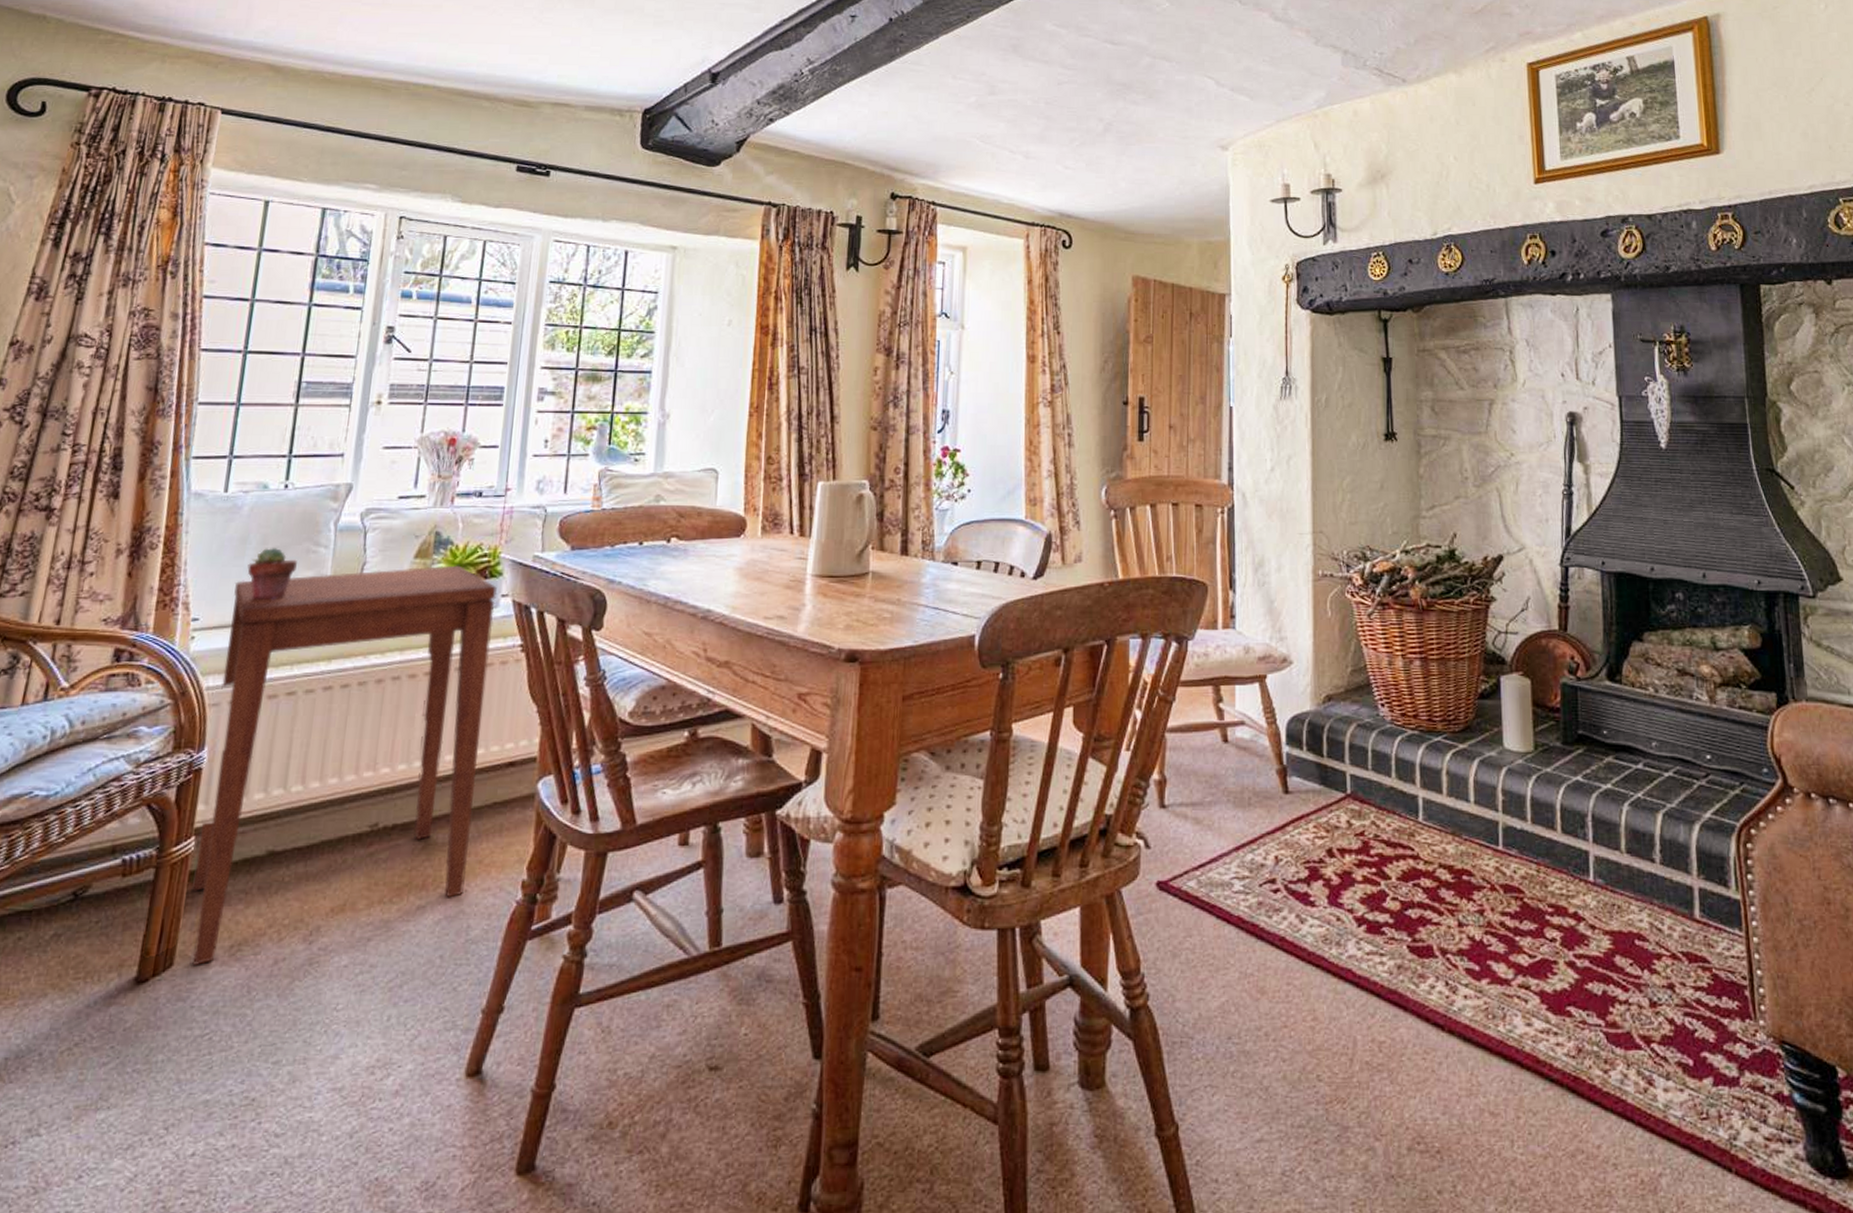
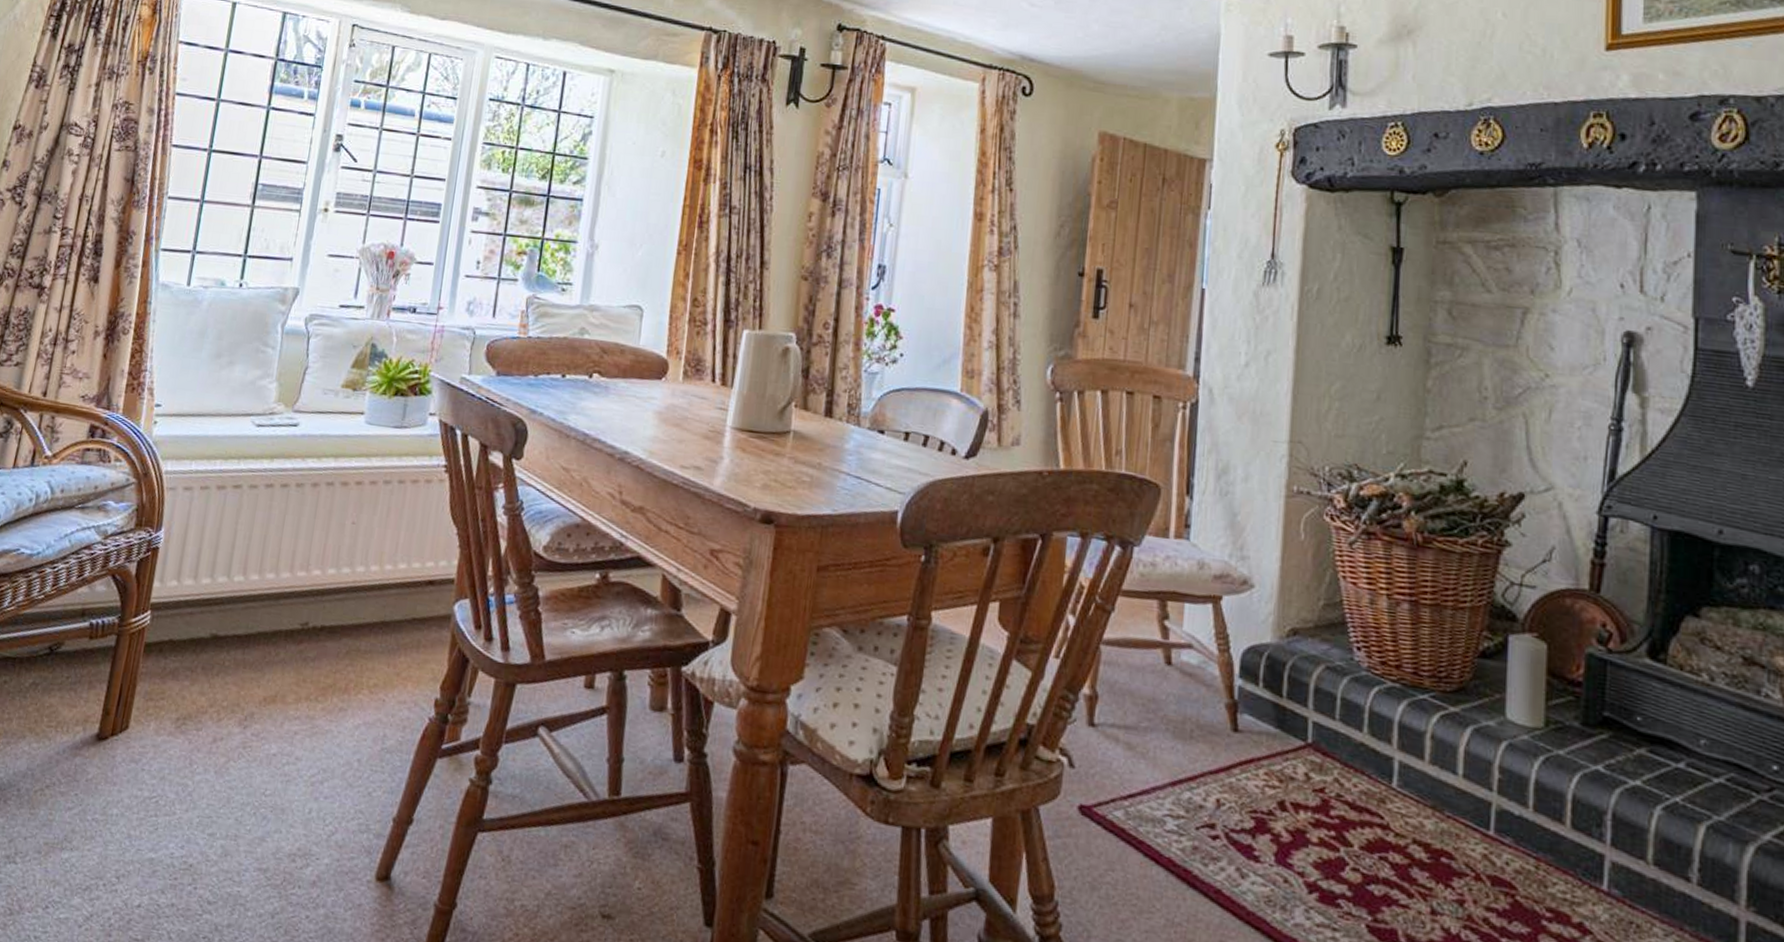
side table: present [192,565,497,965] -> none [144,372,426,732]
potted succulent: present [247,547,297,600] -> none [204,343,248,395]

